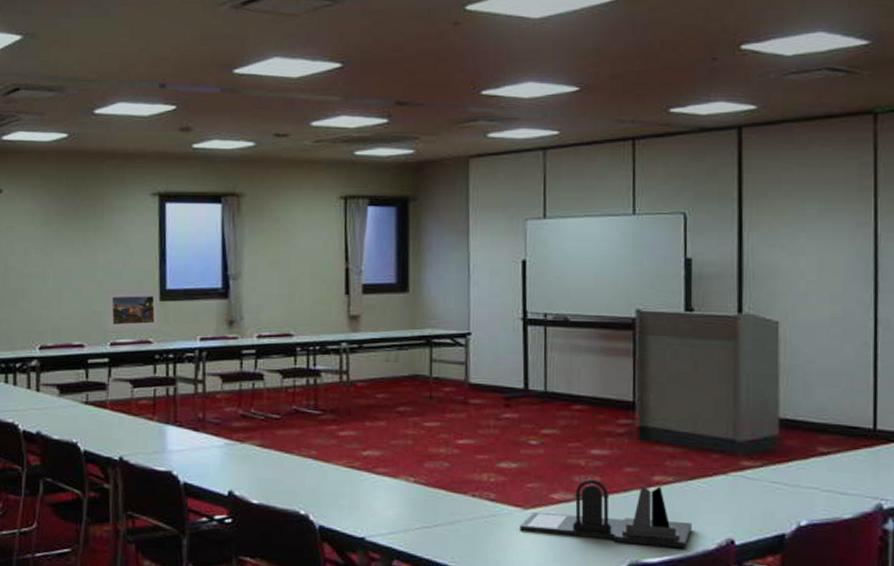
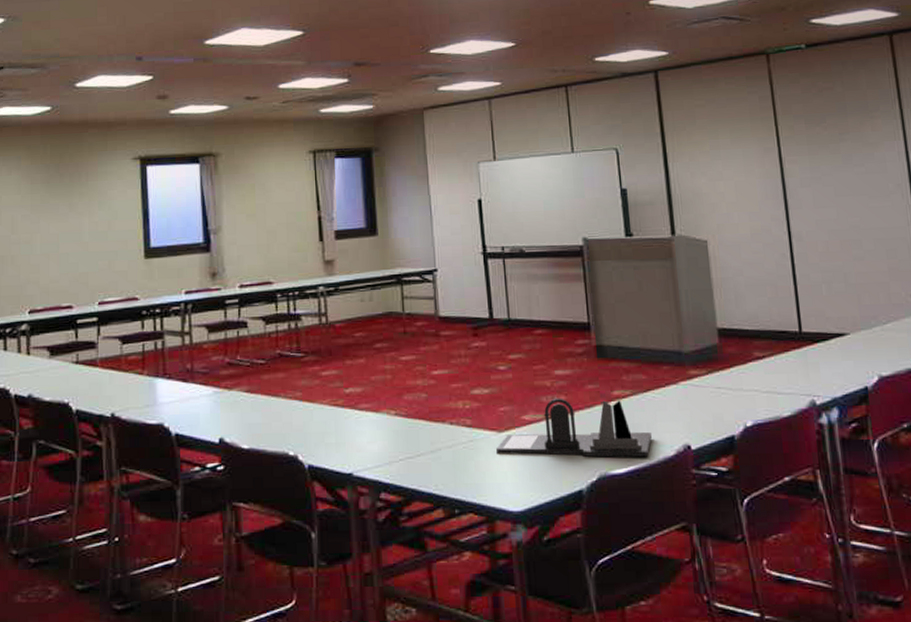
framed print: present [105,289,161,331] -> none [92,248,146,291]

